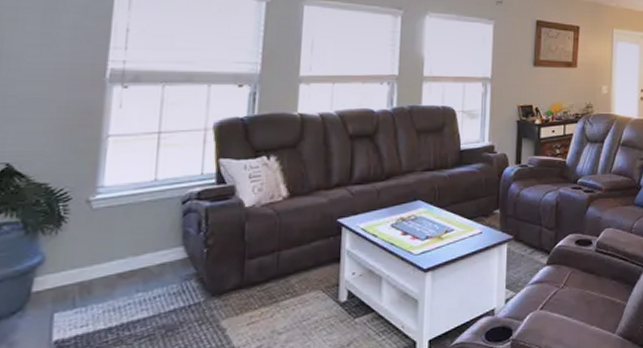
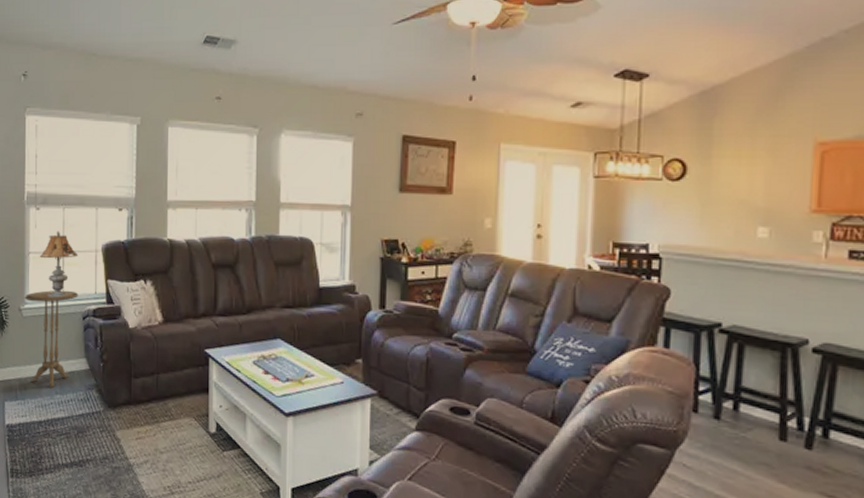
side table: none [96,174,178,287] -> present [24,290,79,389]
table lamp: none [123,110,181,184] -> present [39,230,79,299]

